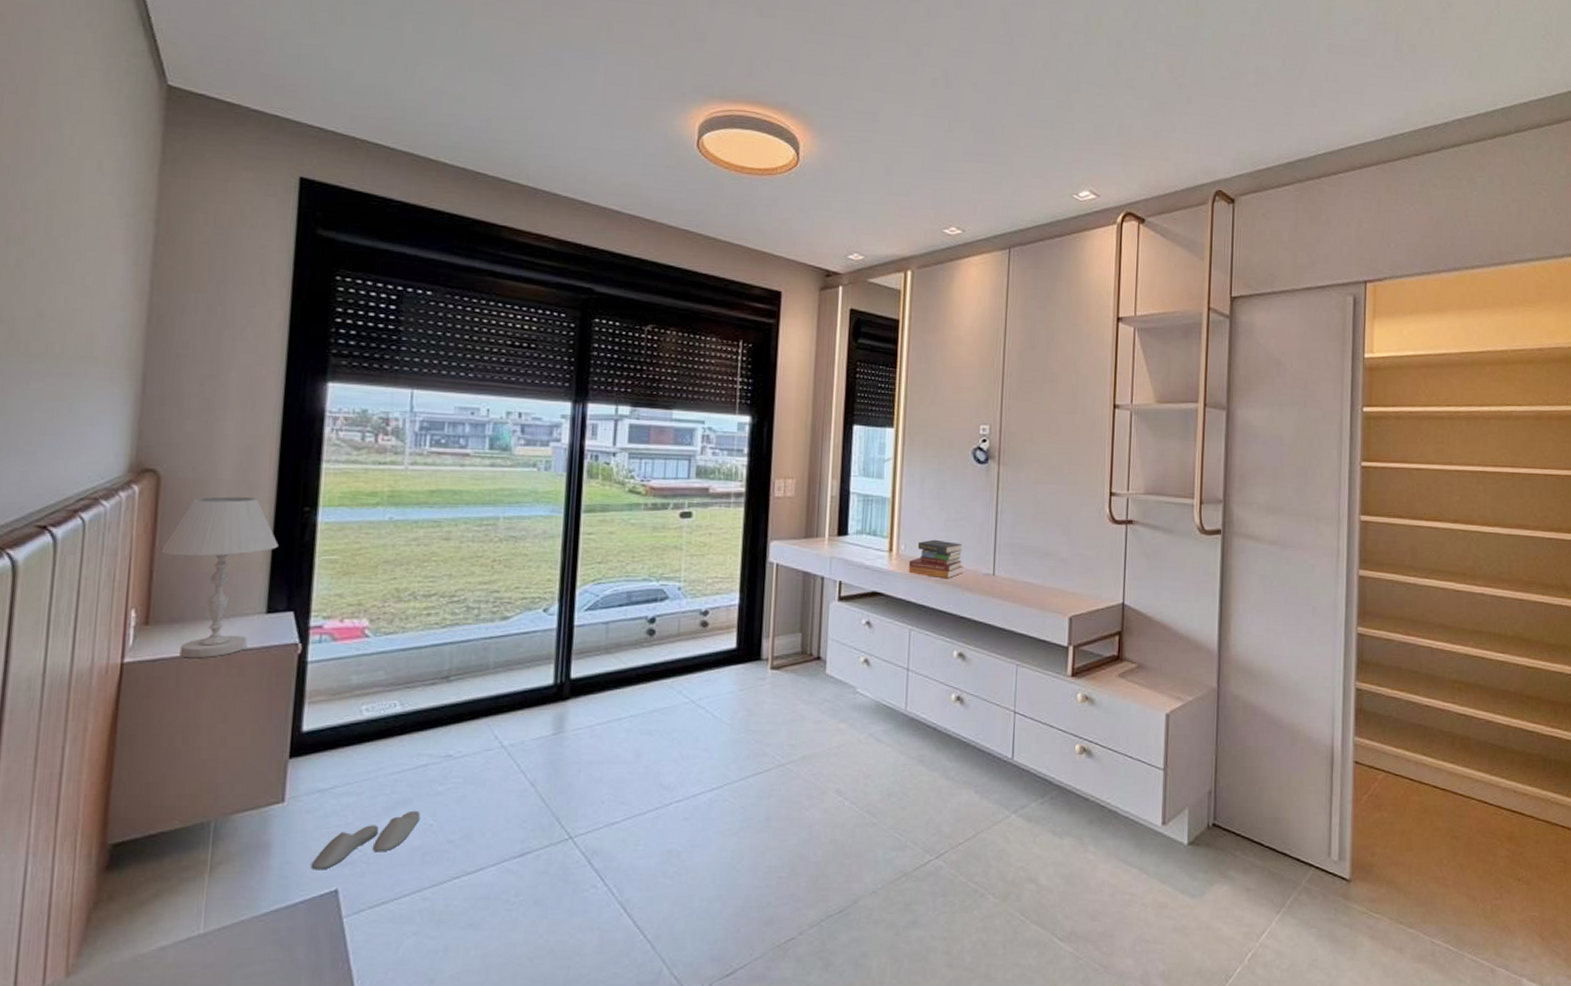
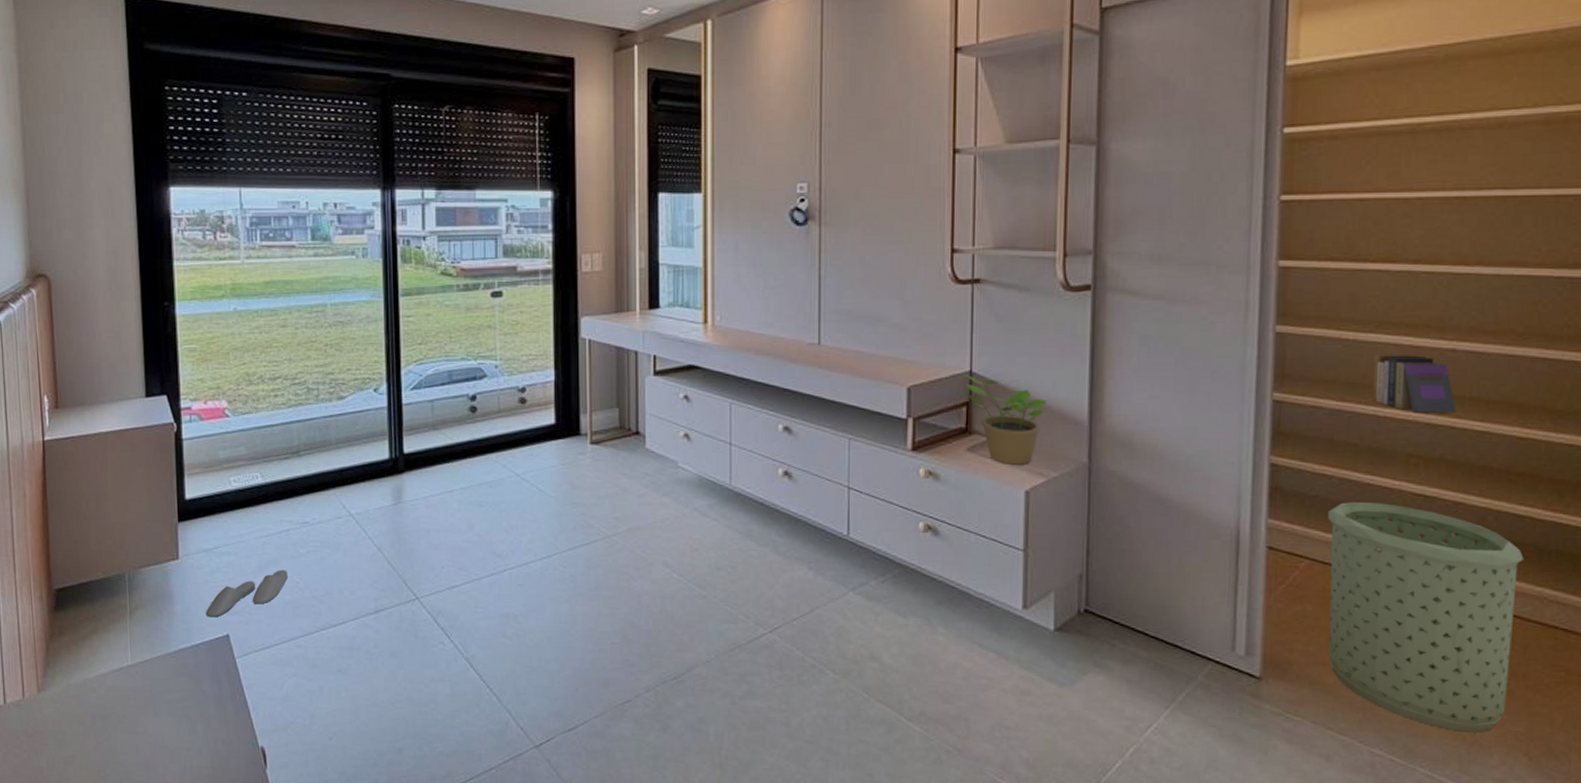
table lamp: present [161,496,279,659] -> none [59,295,148,437]
books: present [908,539,964,579] -> none [725,309,786,350]
potted plant: none [1114,605,1185,690] -> present [960,373,1047,465]
laundry basket: none [1398,720,1534,919] -> present [1328,501,1524,733]
books: none [1427,597,1486,646] -> present [1372,355,1457,413]

